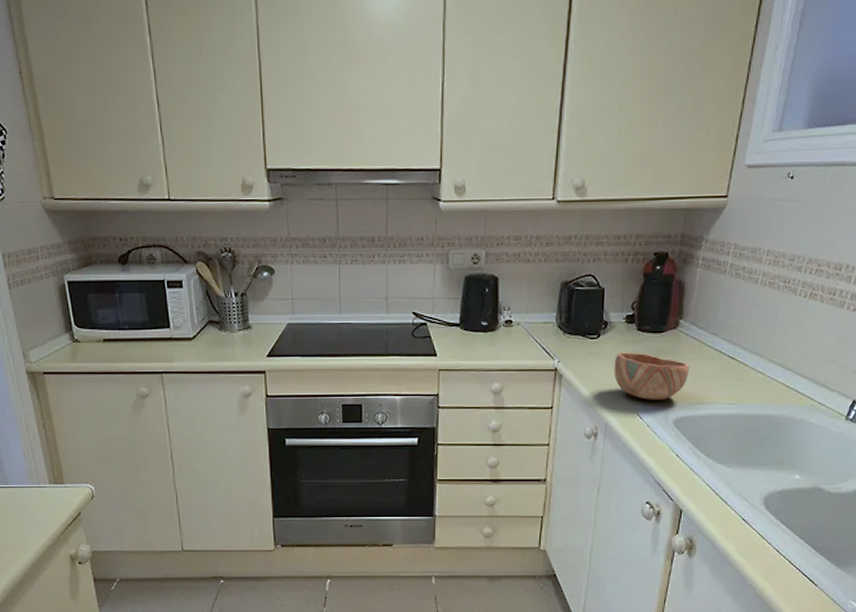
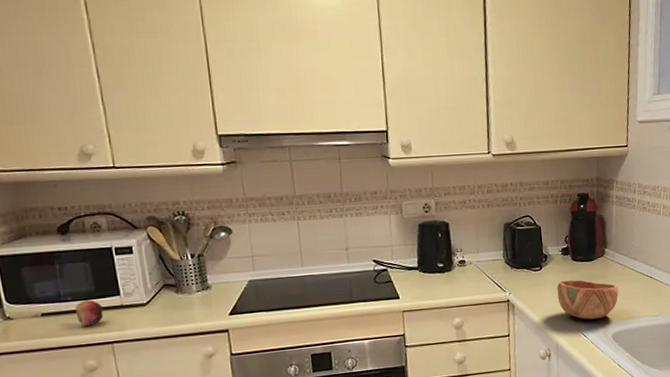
fruit: none [131,330,155,355] -> present [75,299,104,326]

